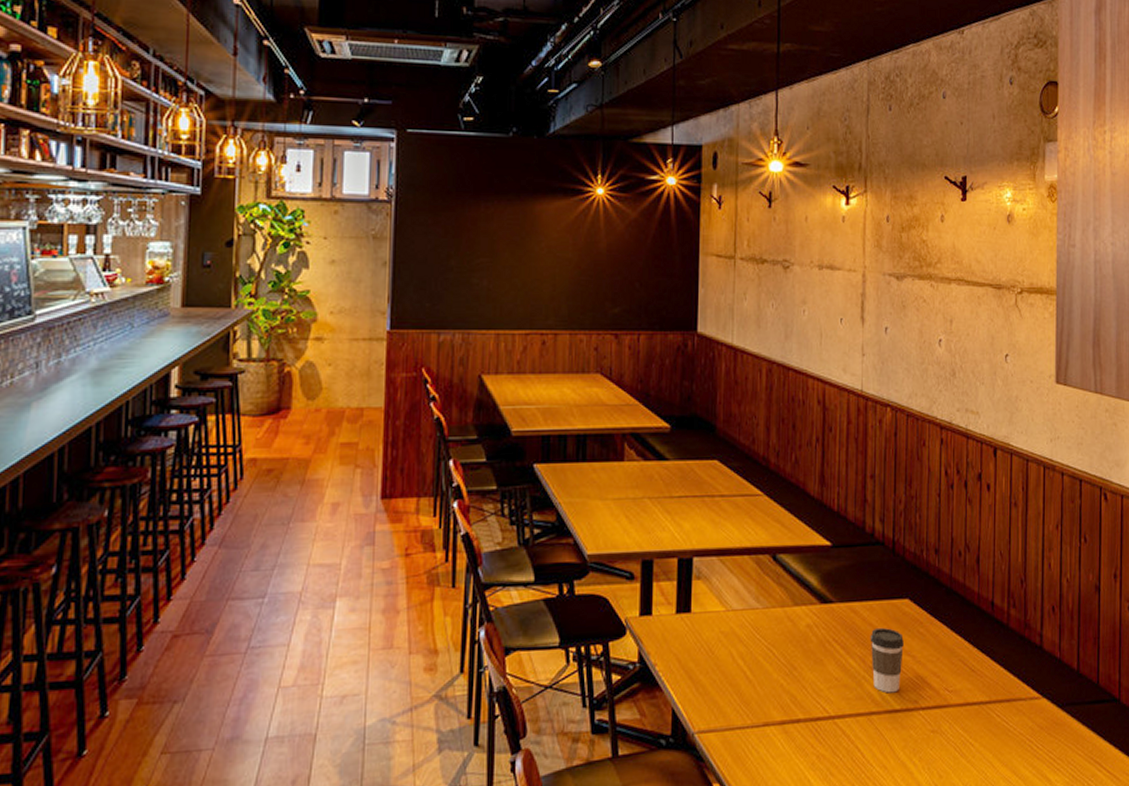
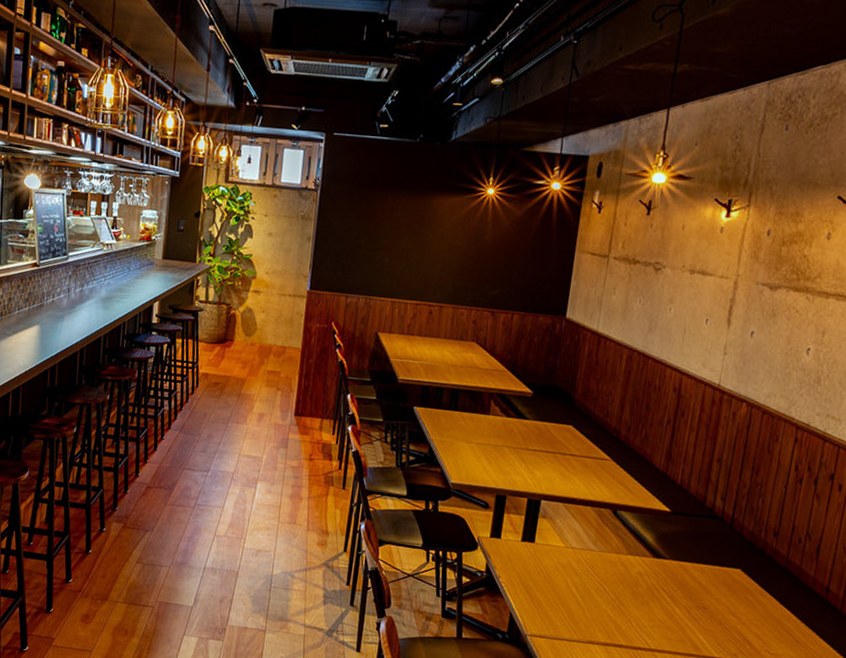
coffee cup: present [870,627,904,693] -> none [695,587,731,644]

